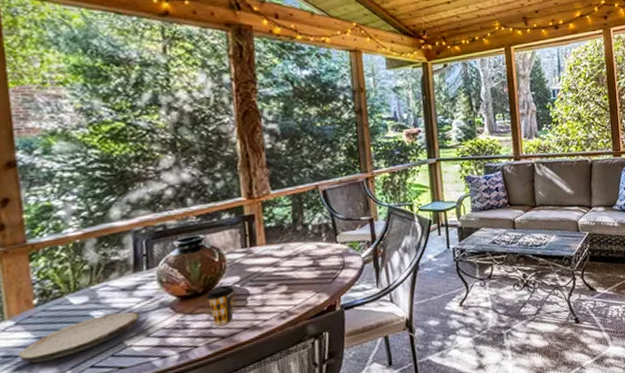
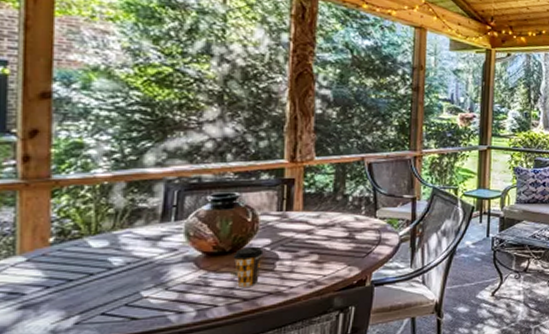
plate: present [17,311,140,363] -> none [24,262,161,303]

